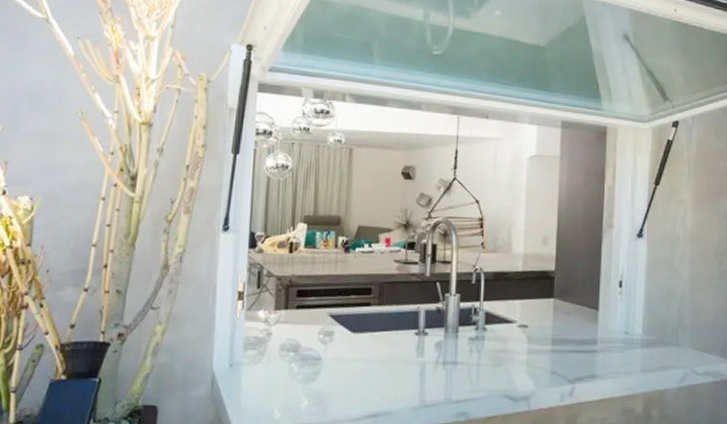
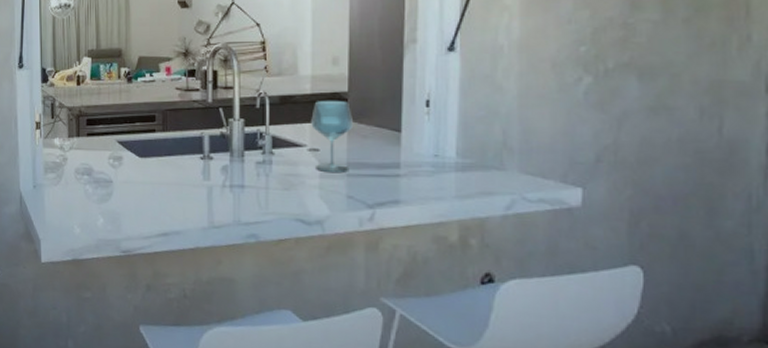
wine glass: none [521,277,559,349] -> present [311,100,354,173]

